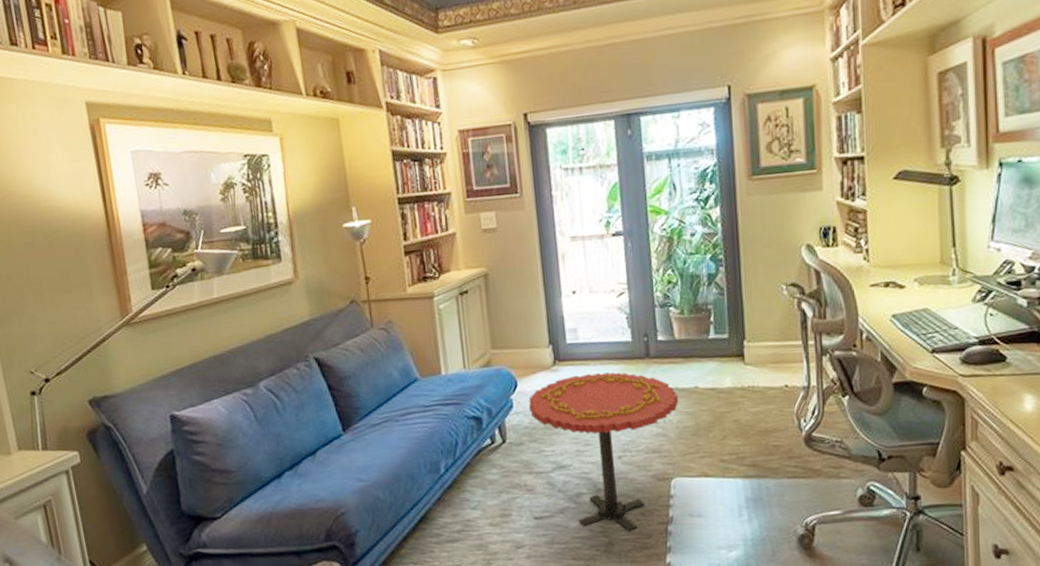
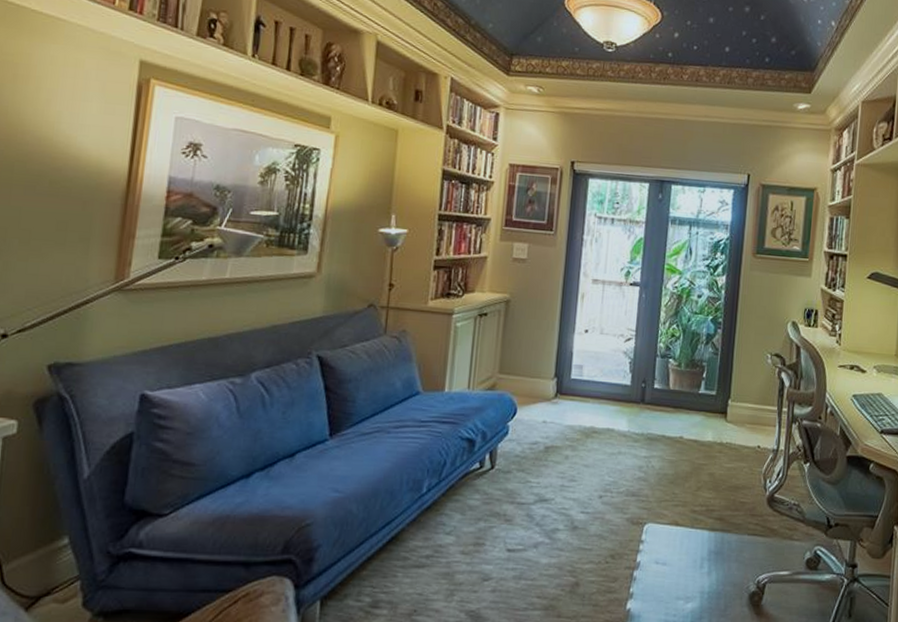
side table: present [528,372,679,531] -> none [523,410,664,573]

